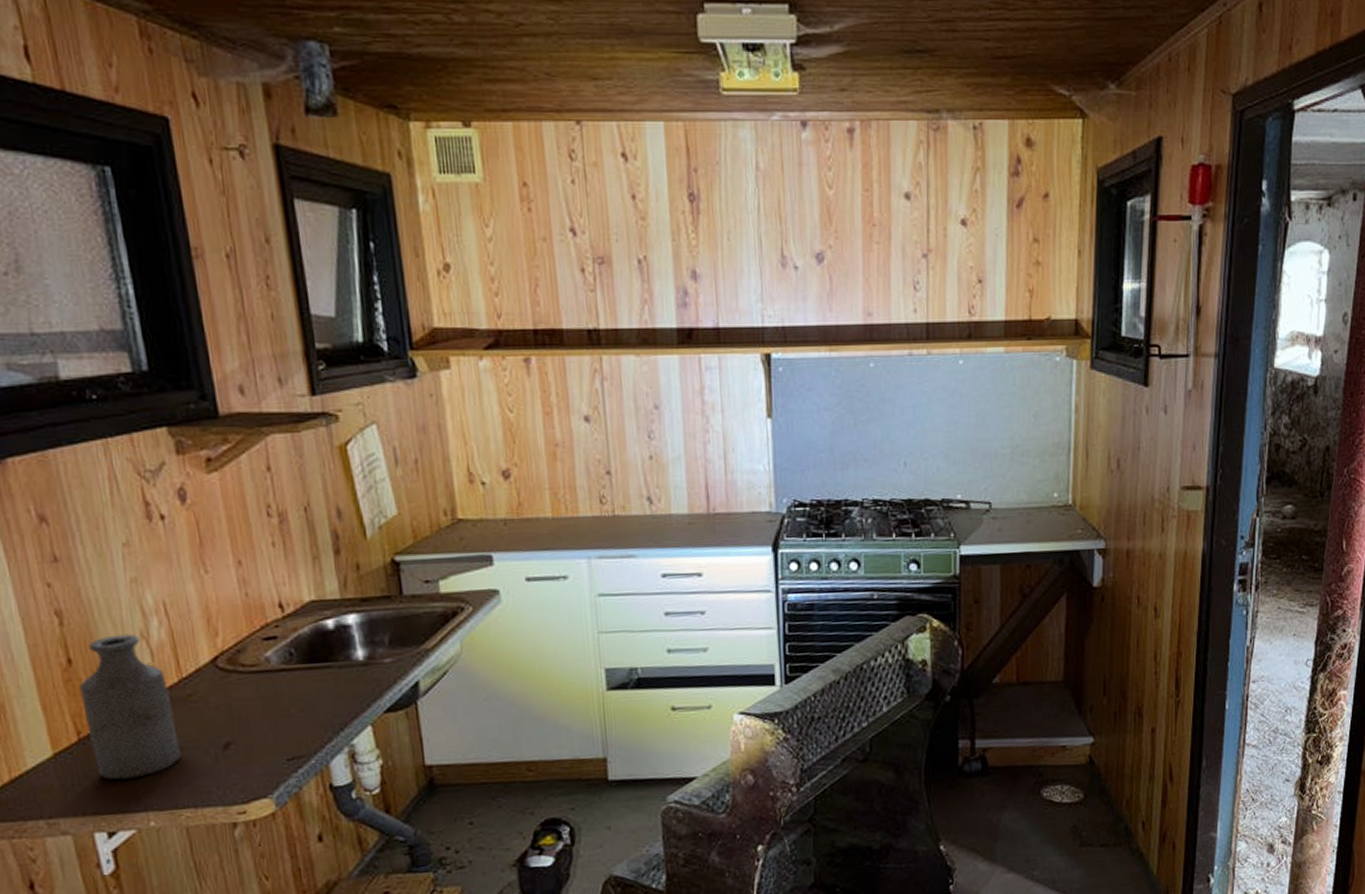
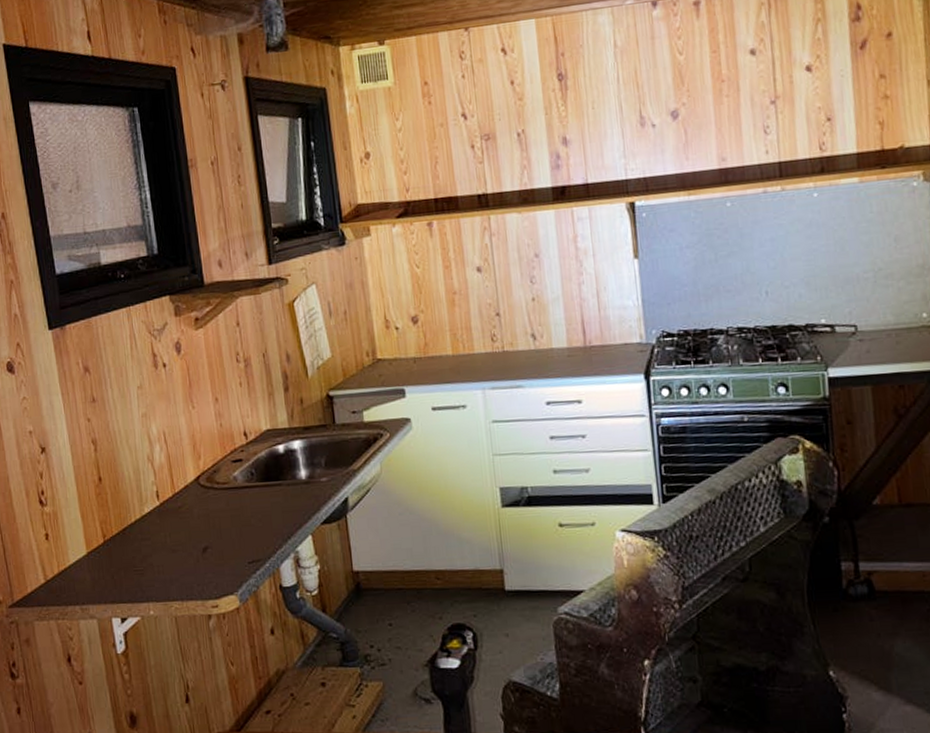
bottle: present [79,634,181,780] -> none [106,457,173,575]

